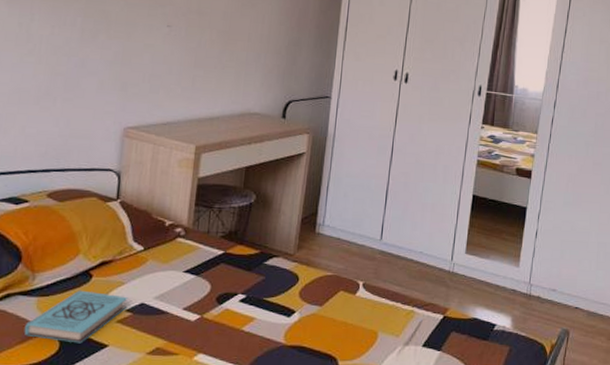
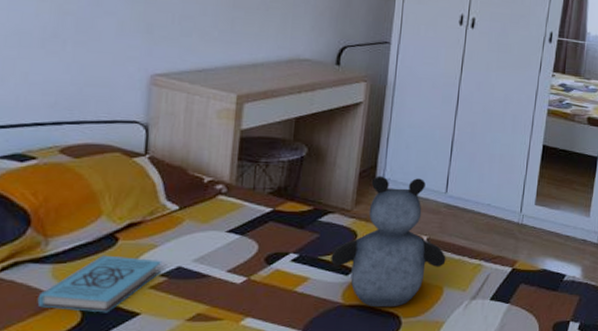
teddy bear: none [274,222,381,349] -> present [331,176,446,306]

